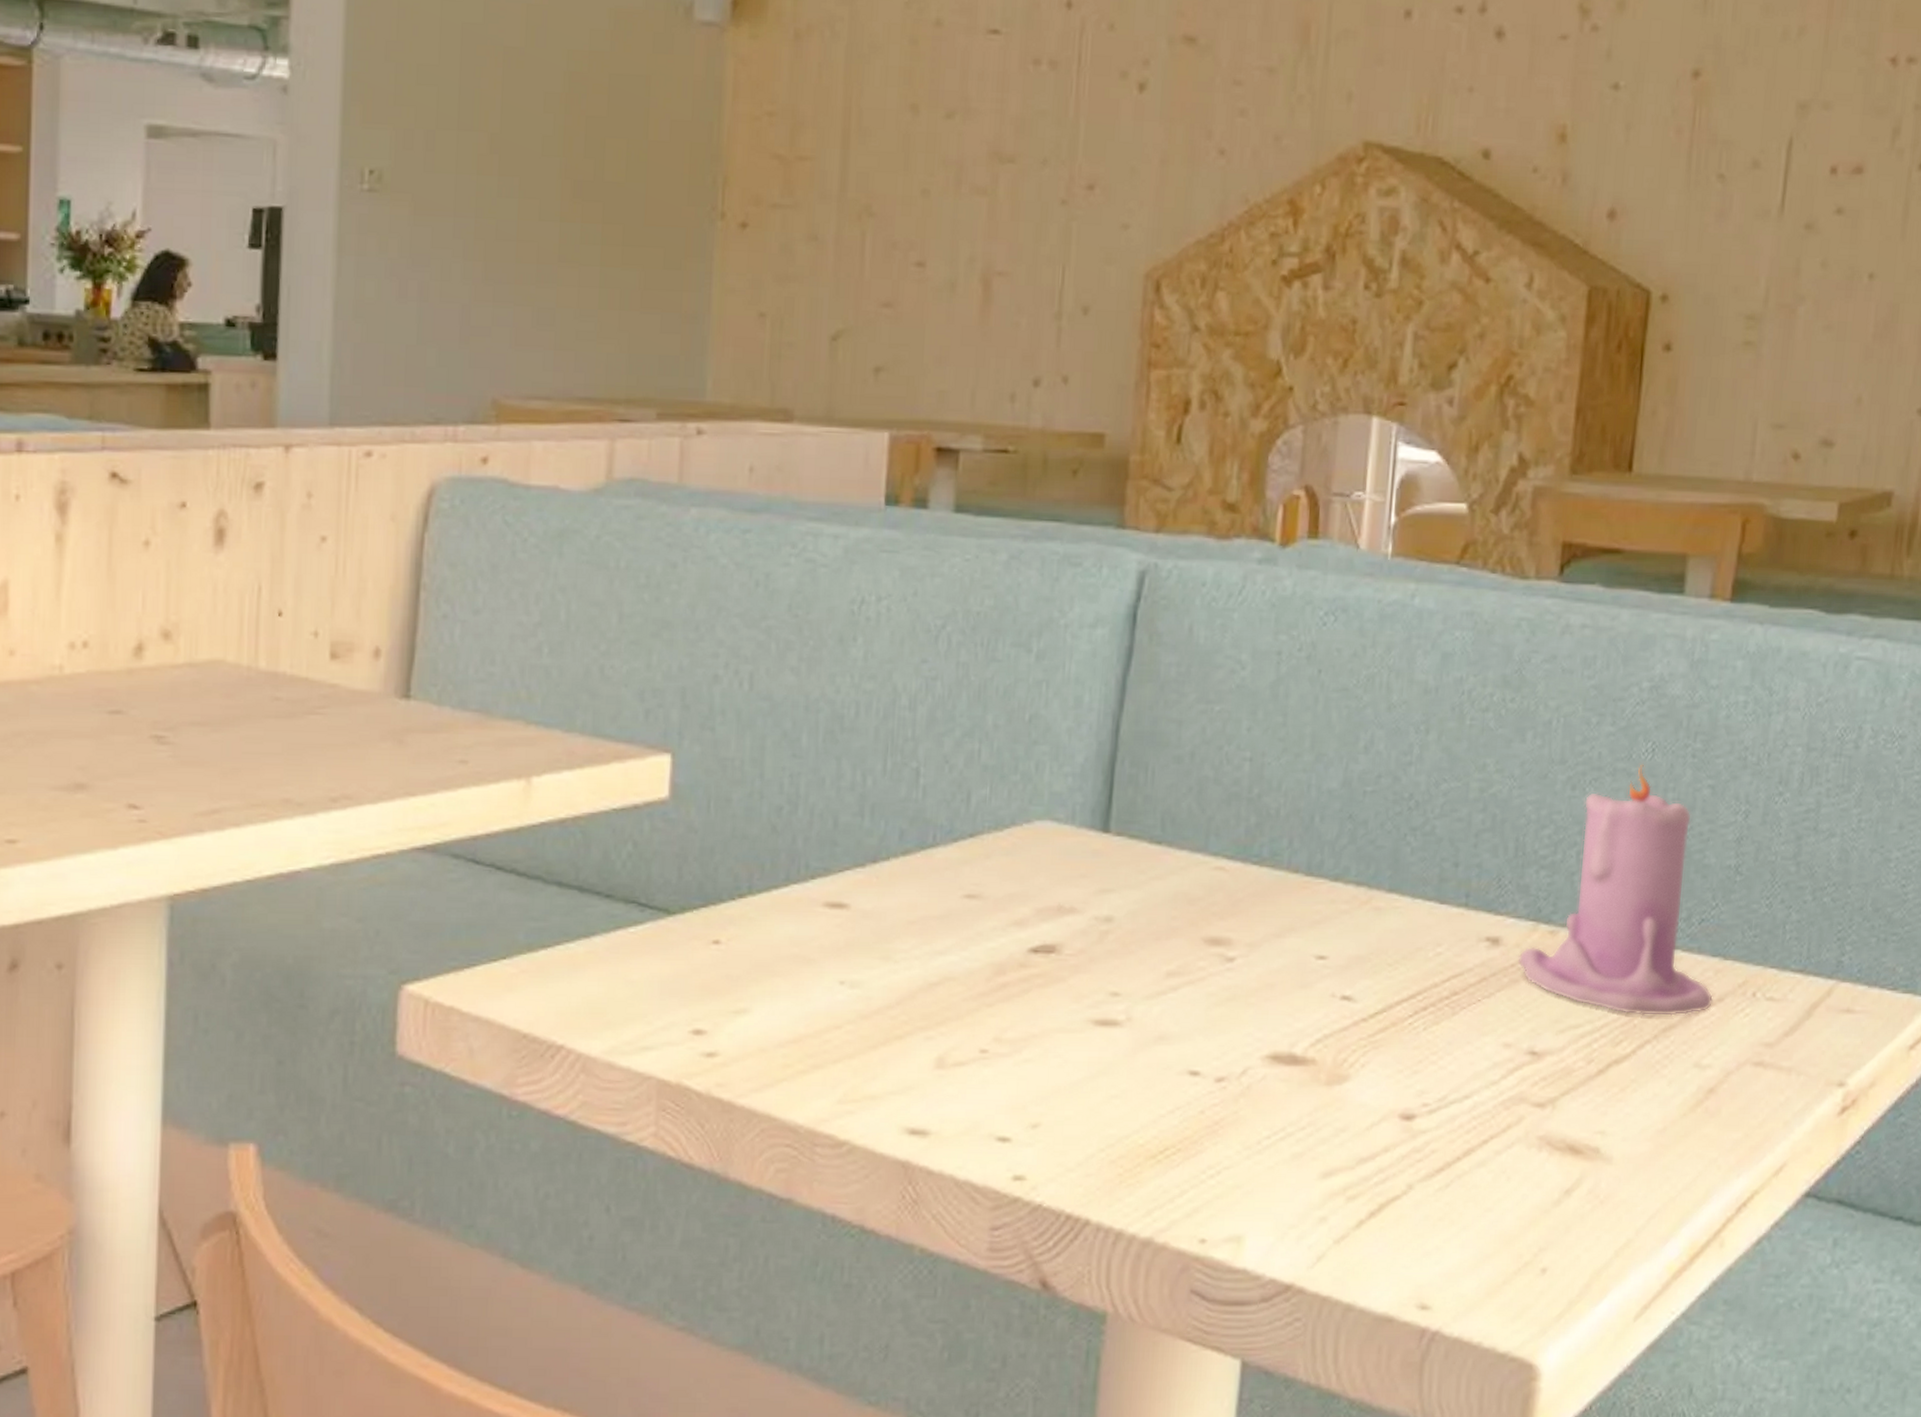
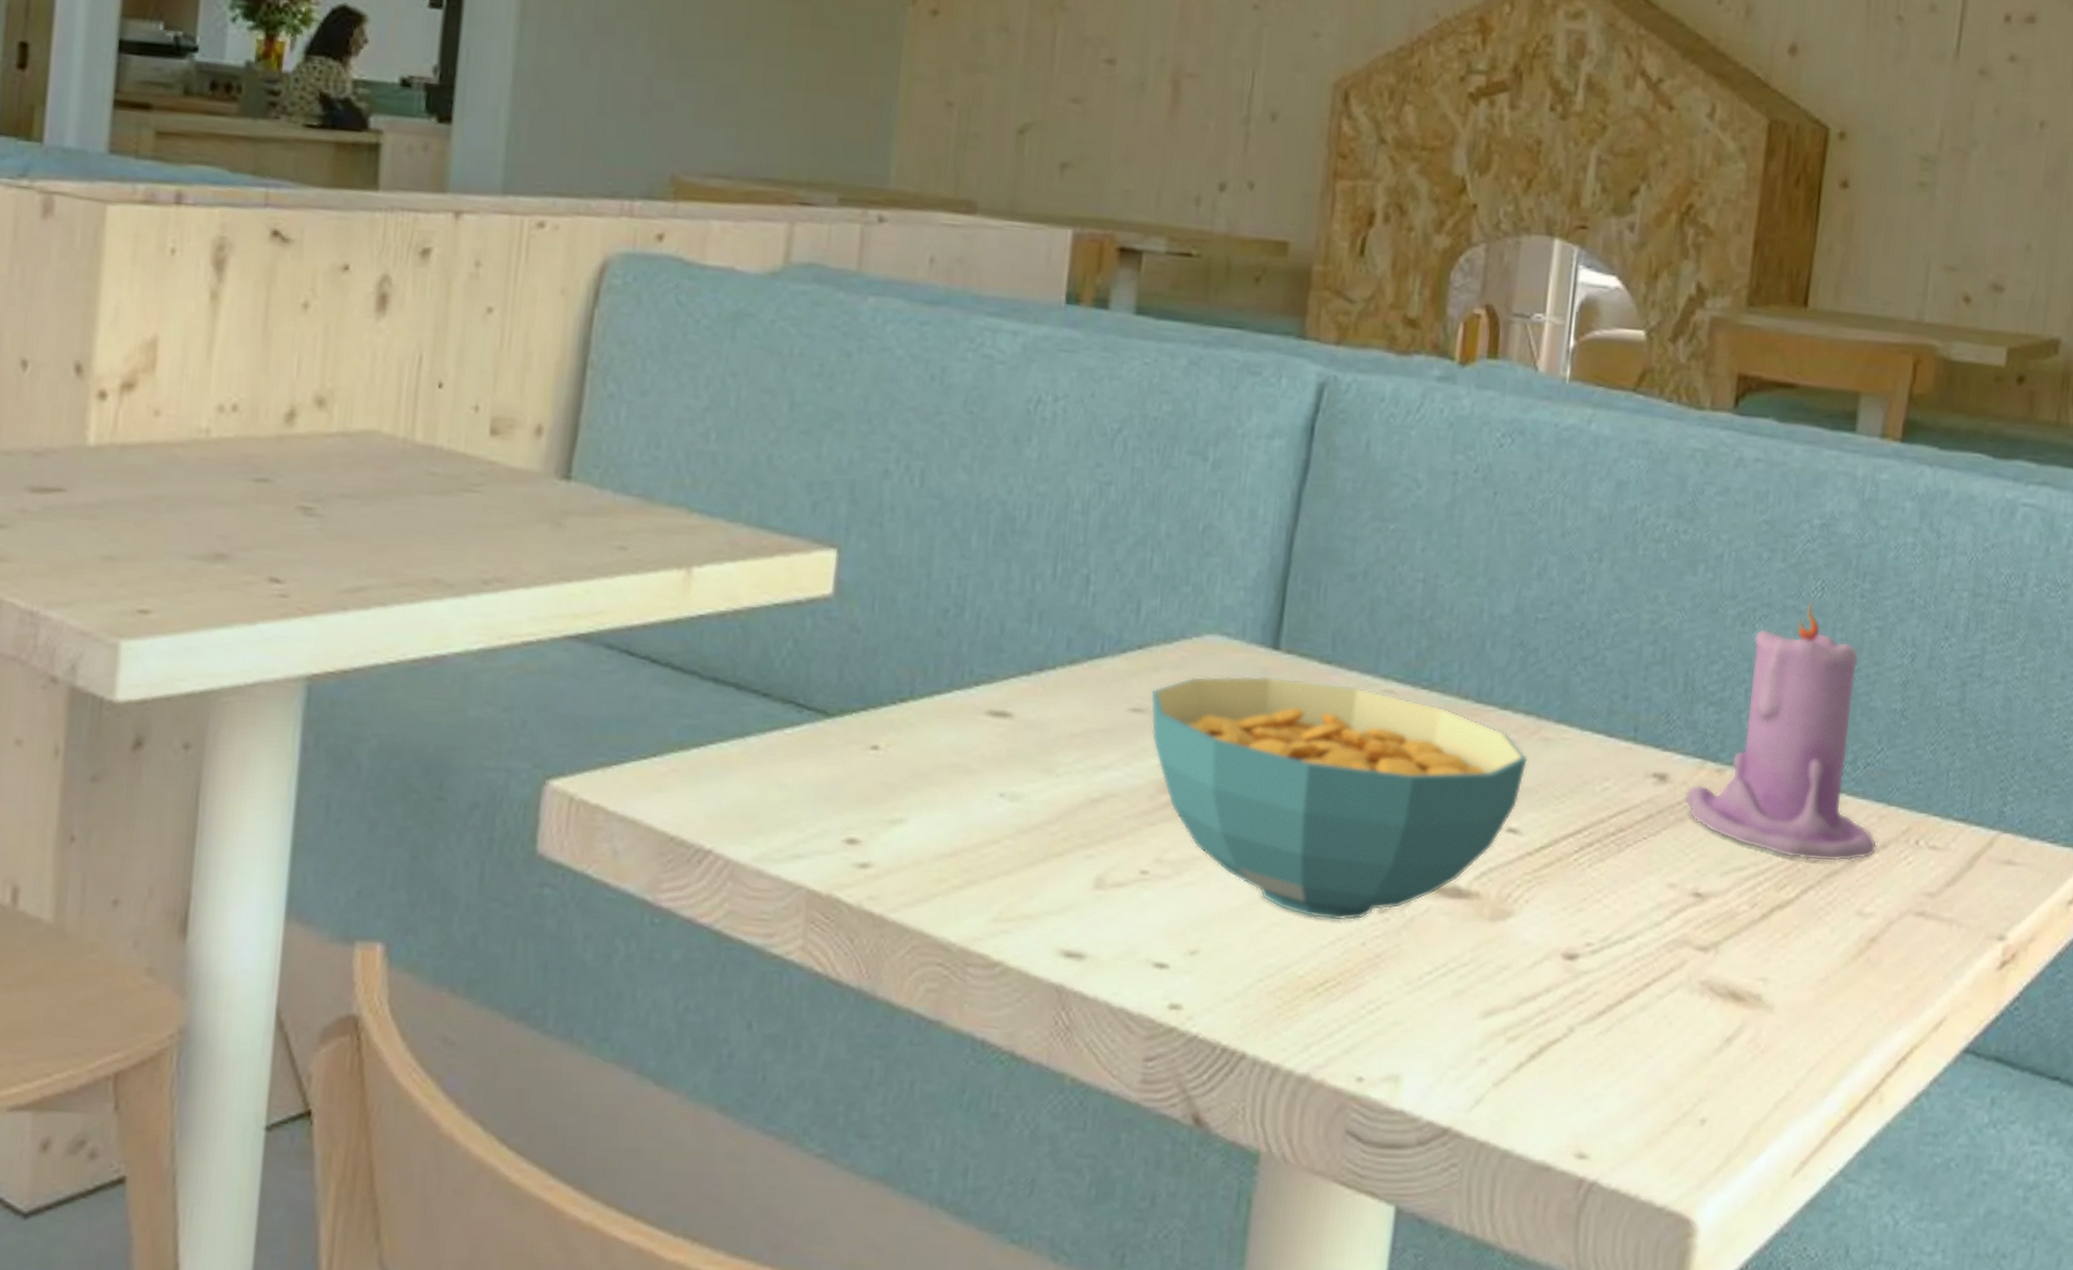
cereal bowl: none [983,858,1361,1090] -> present [1150,675,1529,921]

